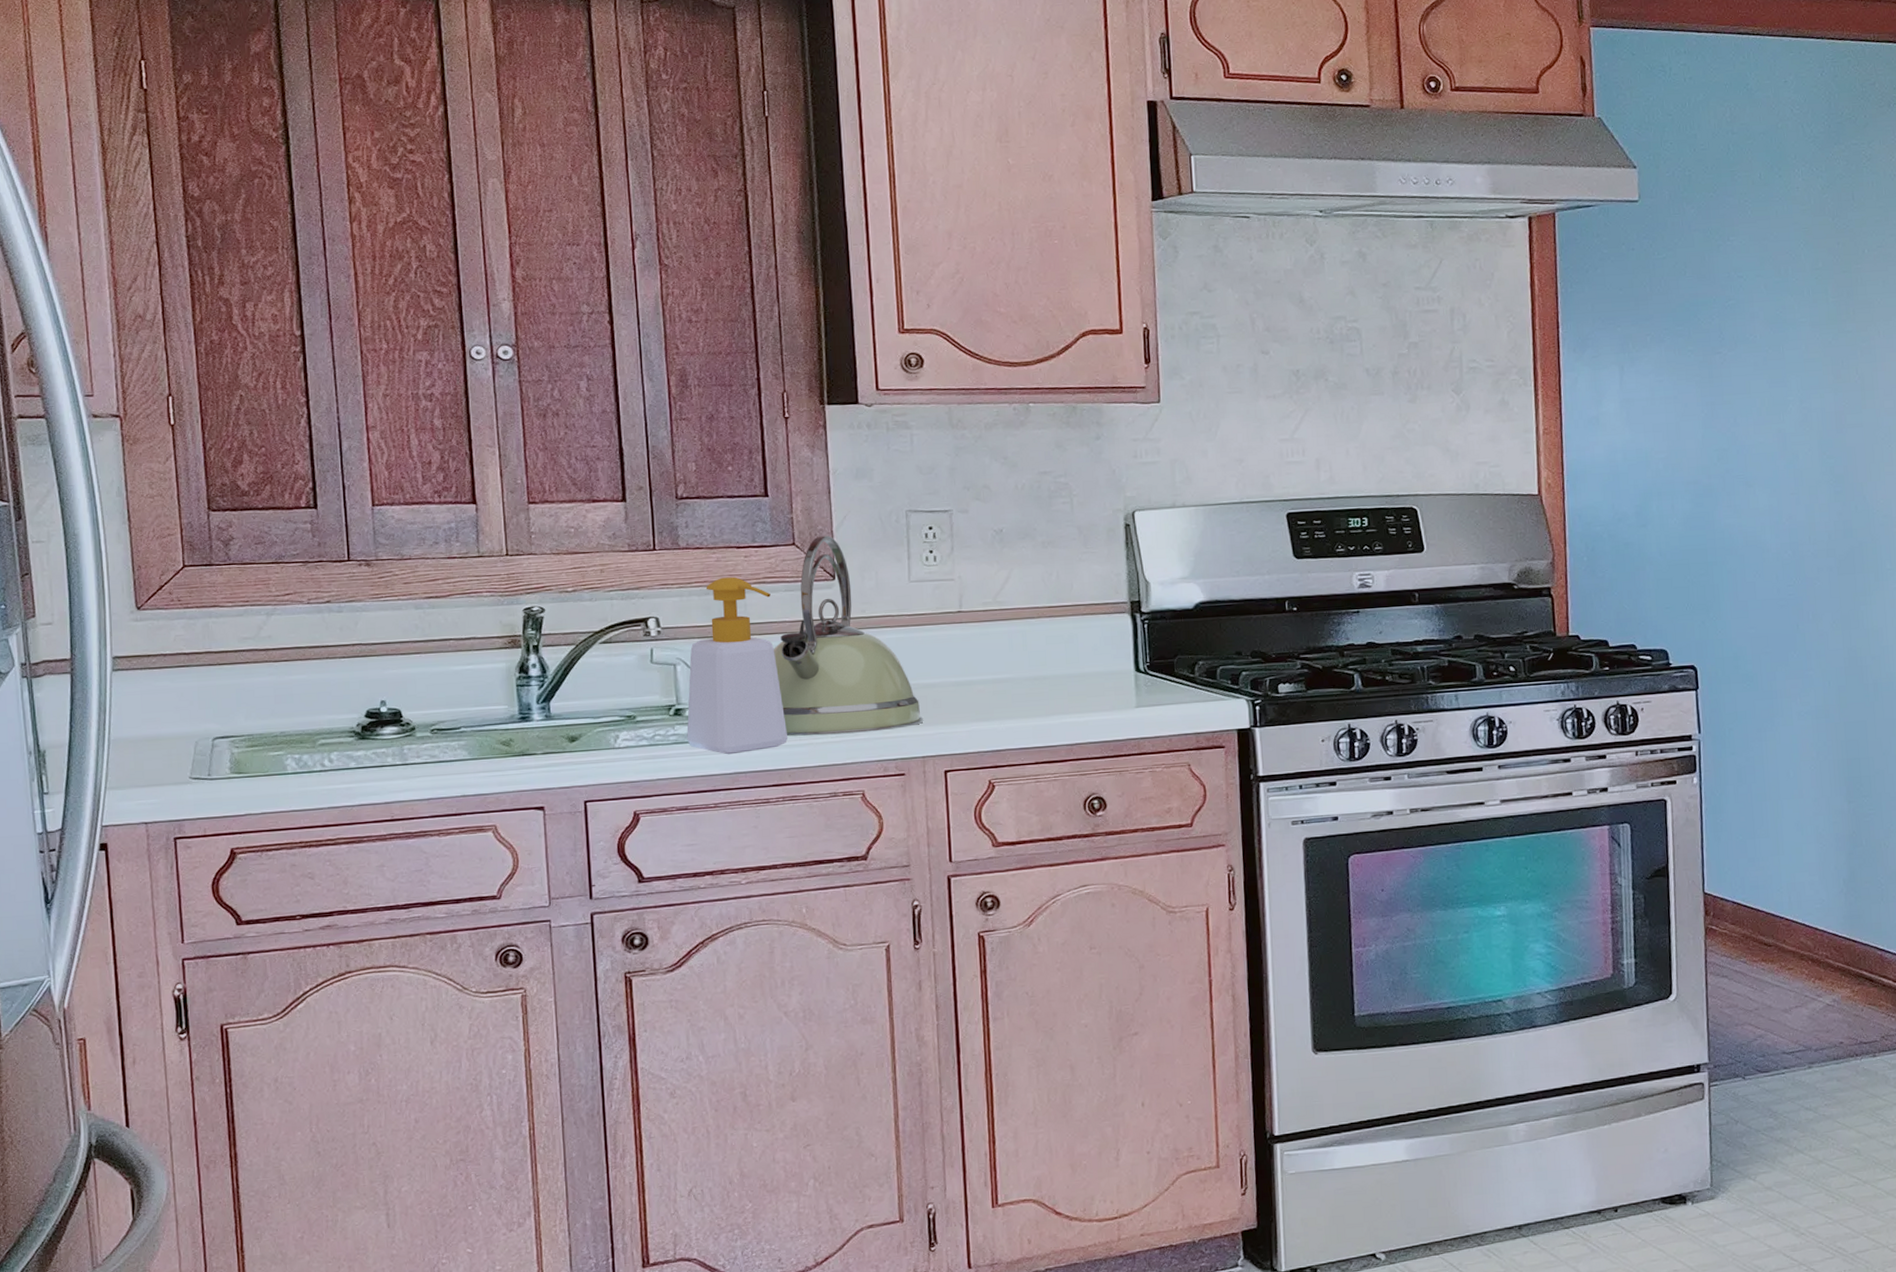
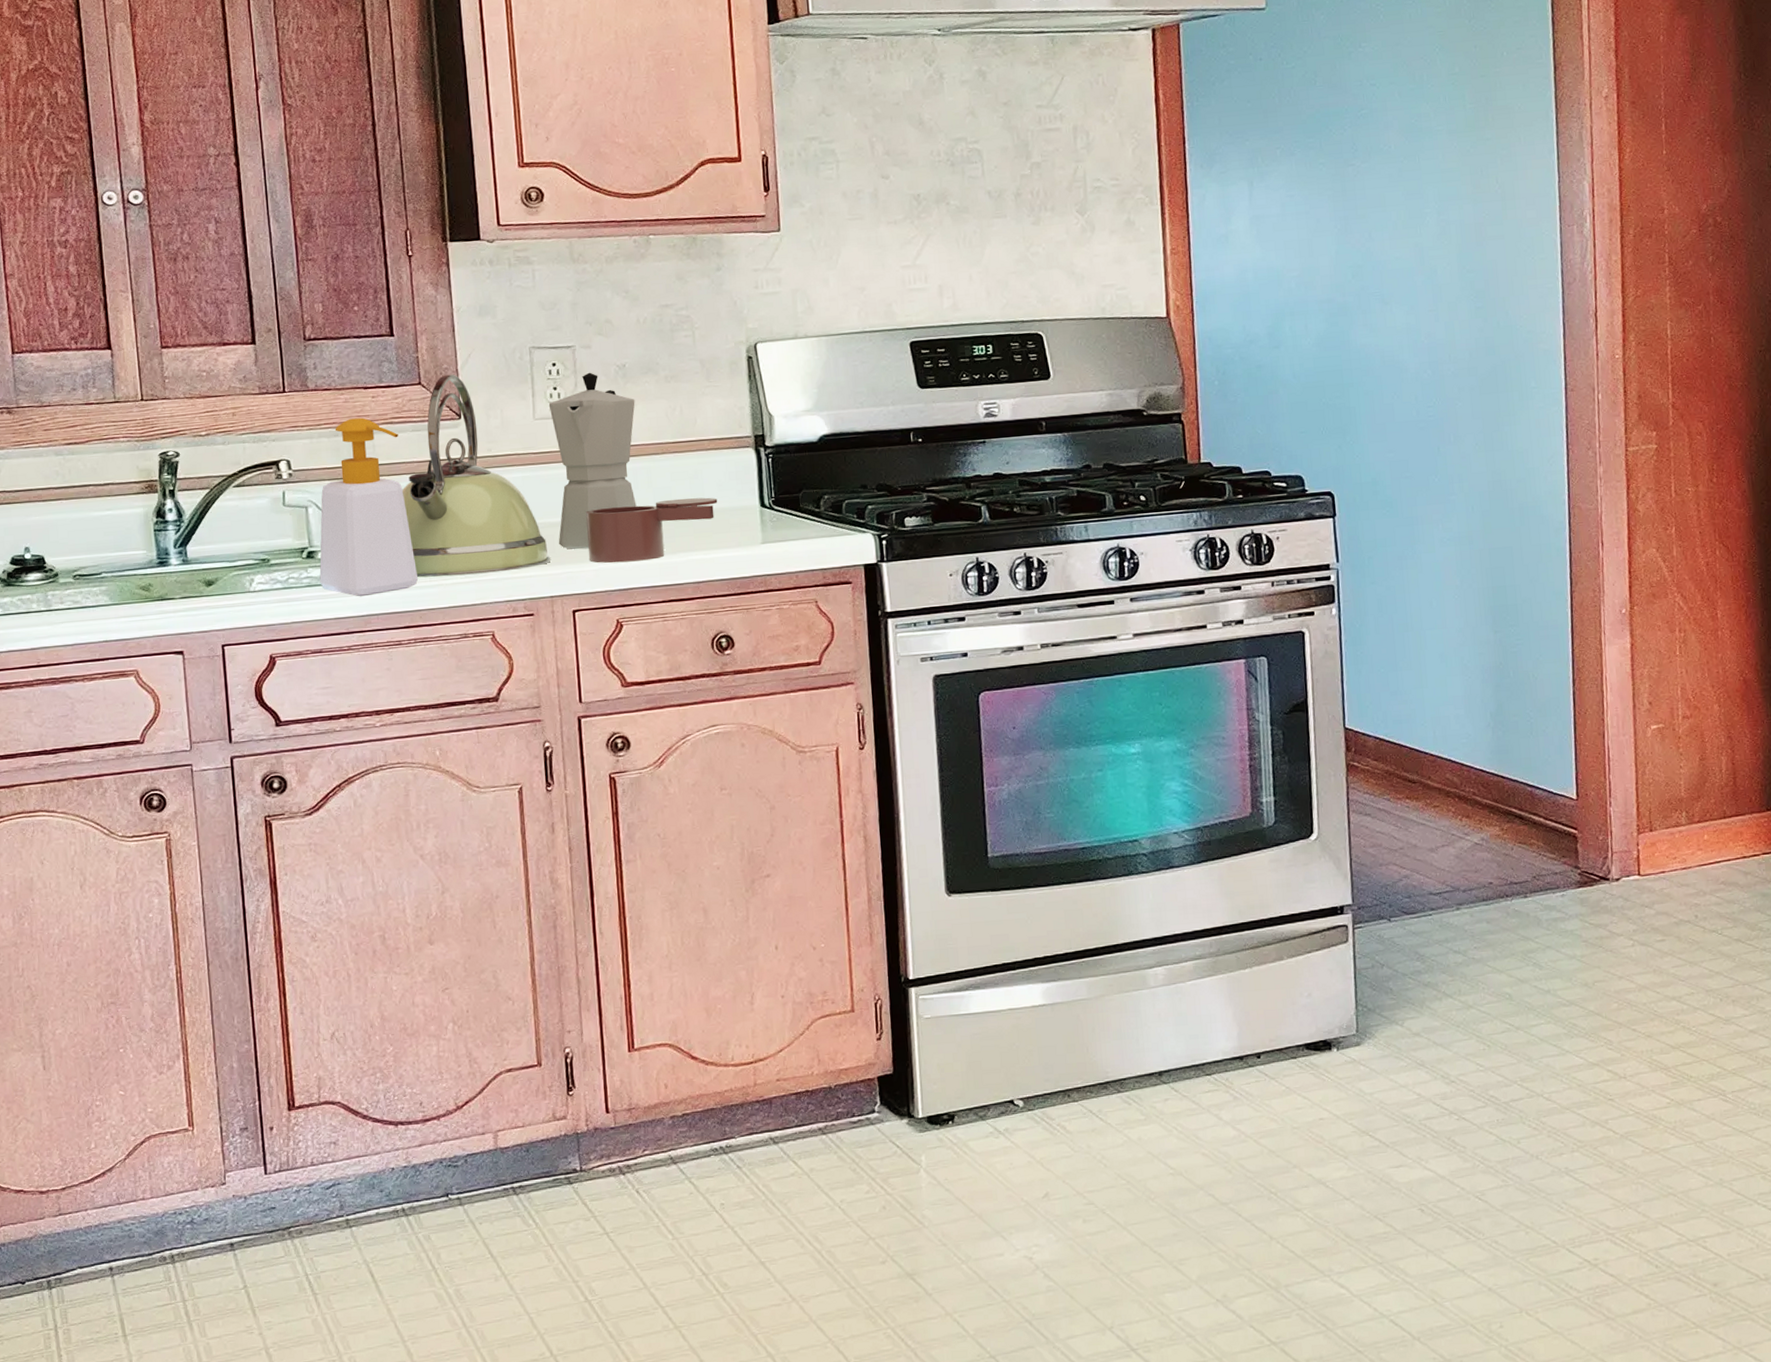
moka pot: none [924,536,1012,711] -> present [548,372,637,550]
cooking pot: none [960,661,1093,725] -> present [586,497,718,564]

